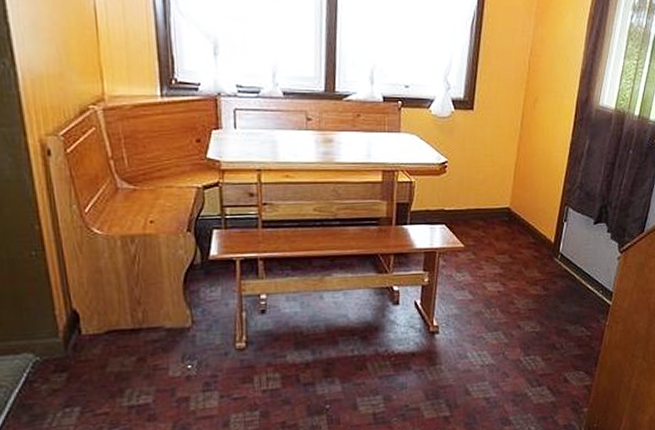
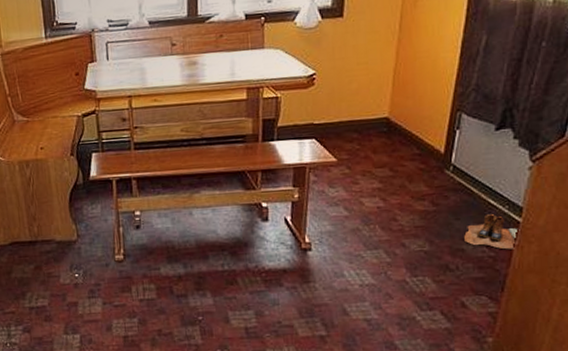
boots: none [568,298,610,329] -> present [464,214,520,250]

